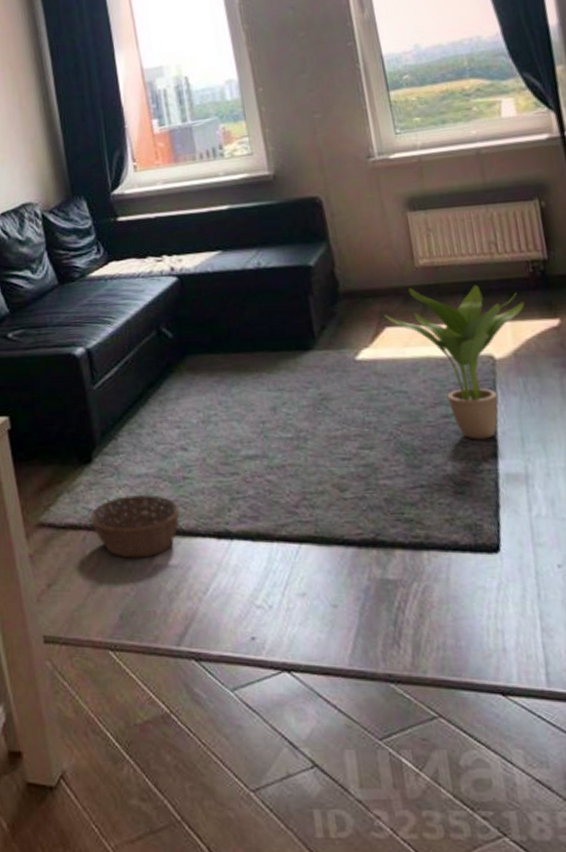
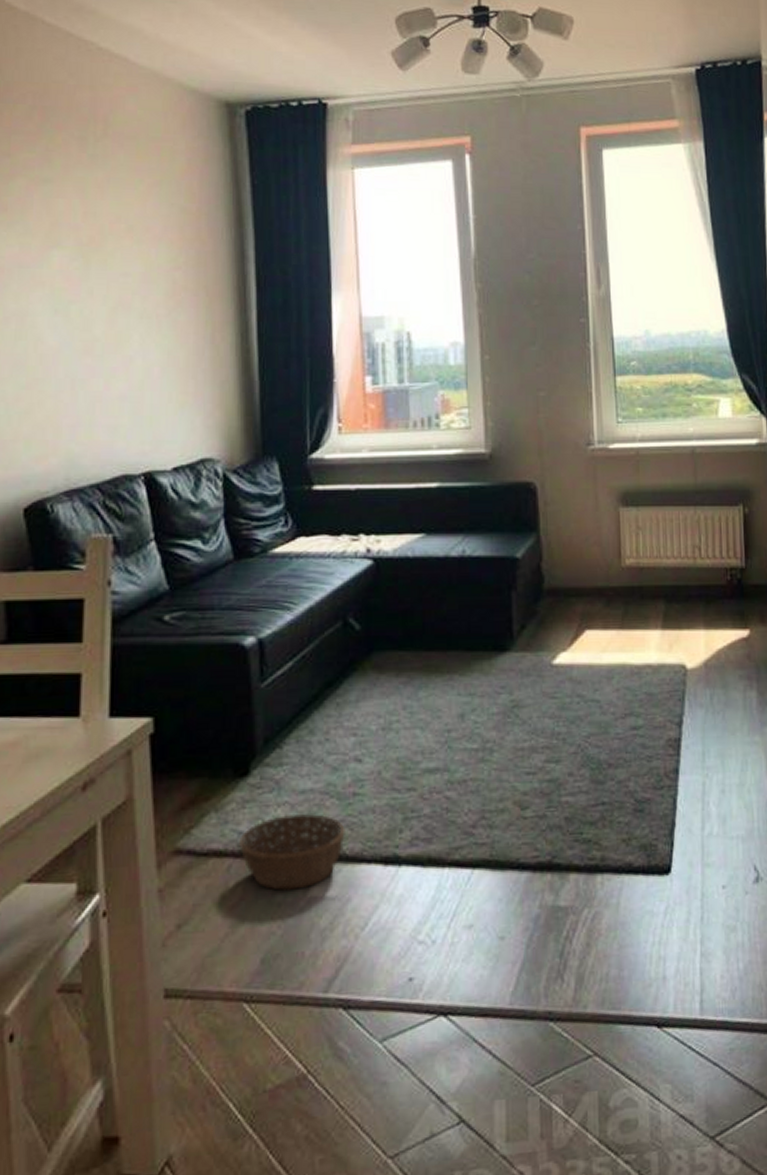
potted plant: present [384,285,525,440] -> none [586,588,720,754]

